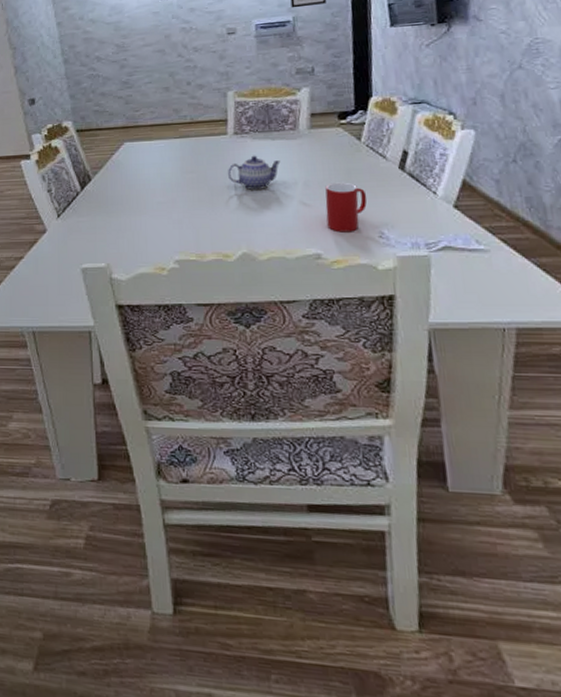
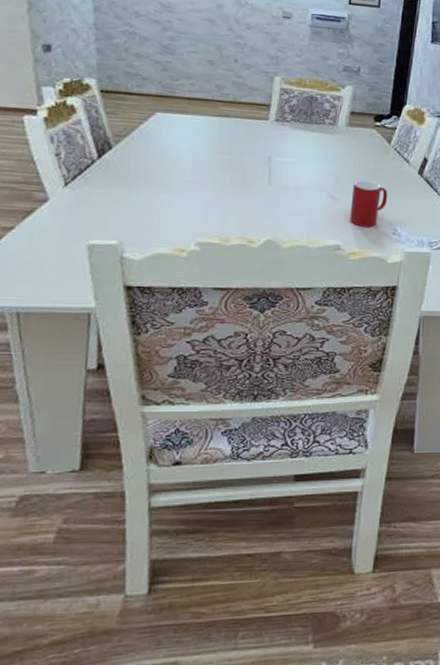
teapot: present [228,155,281,190] -> none [264,144,316,179]

